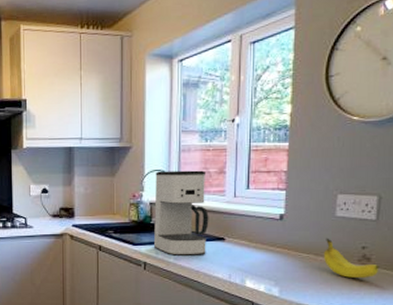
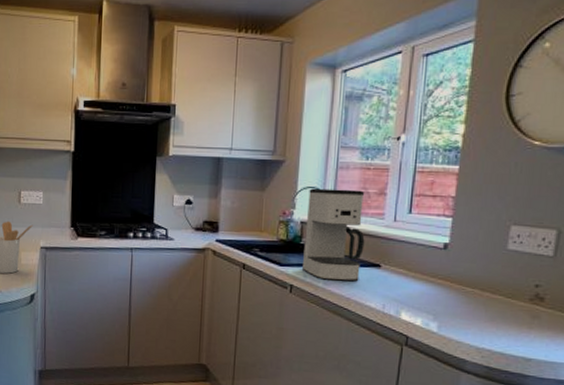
fruit: present [323,238,379,279] -> none [490,272,554,320]

